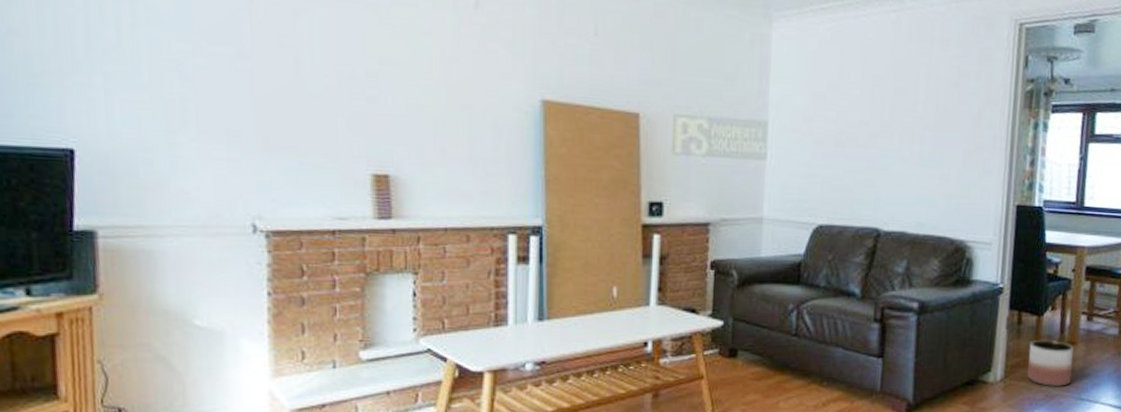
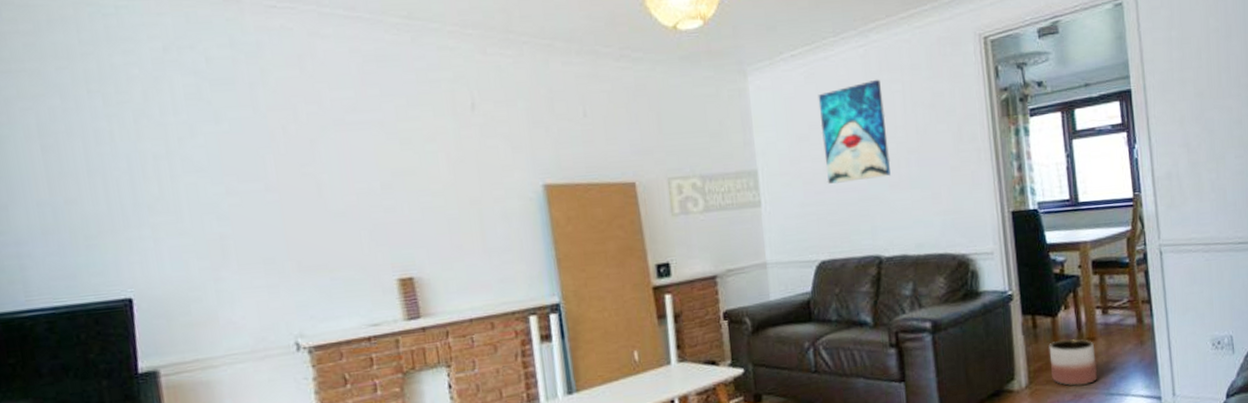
wall art: none [838,48,908,150] -> present [818,79,891,184]

